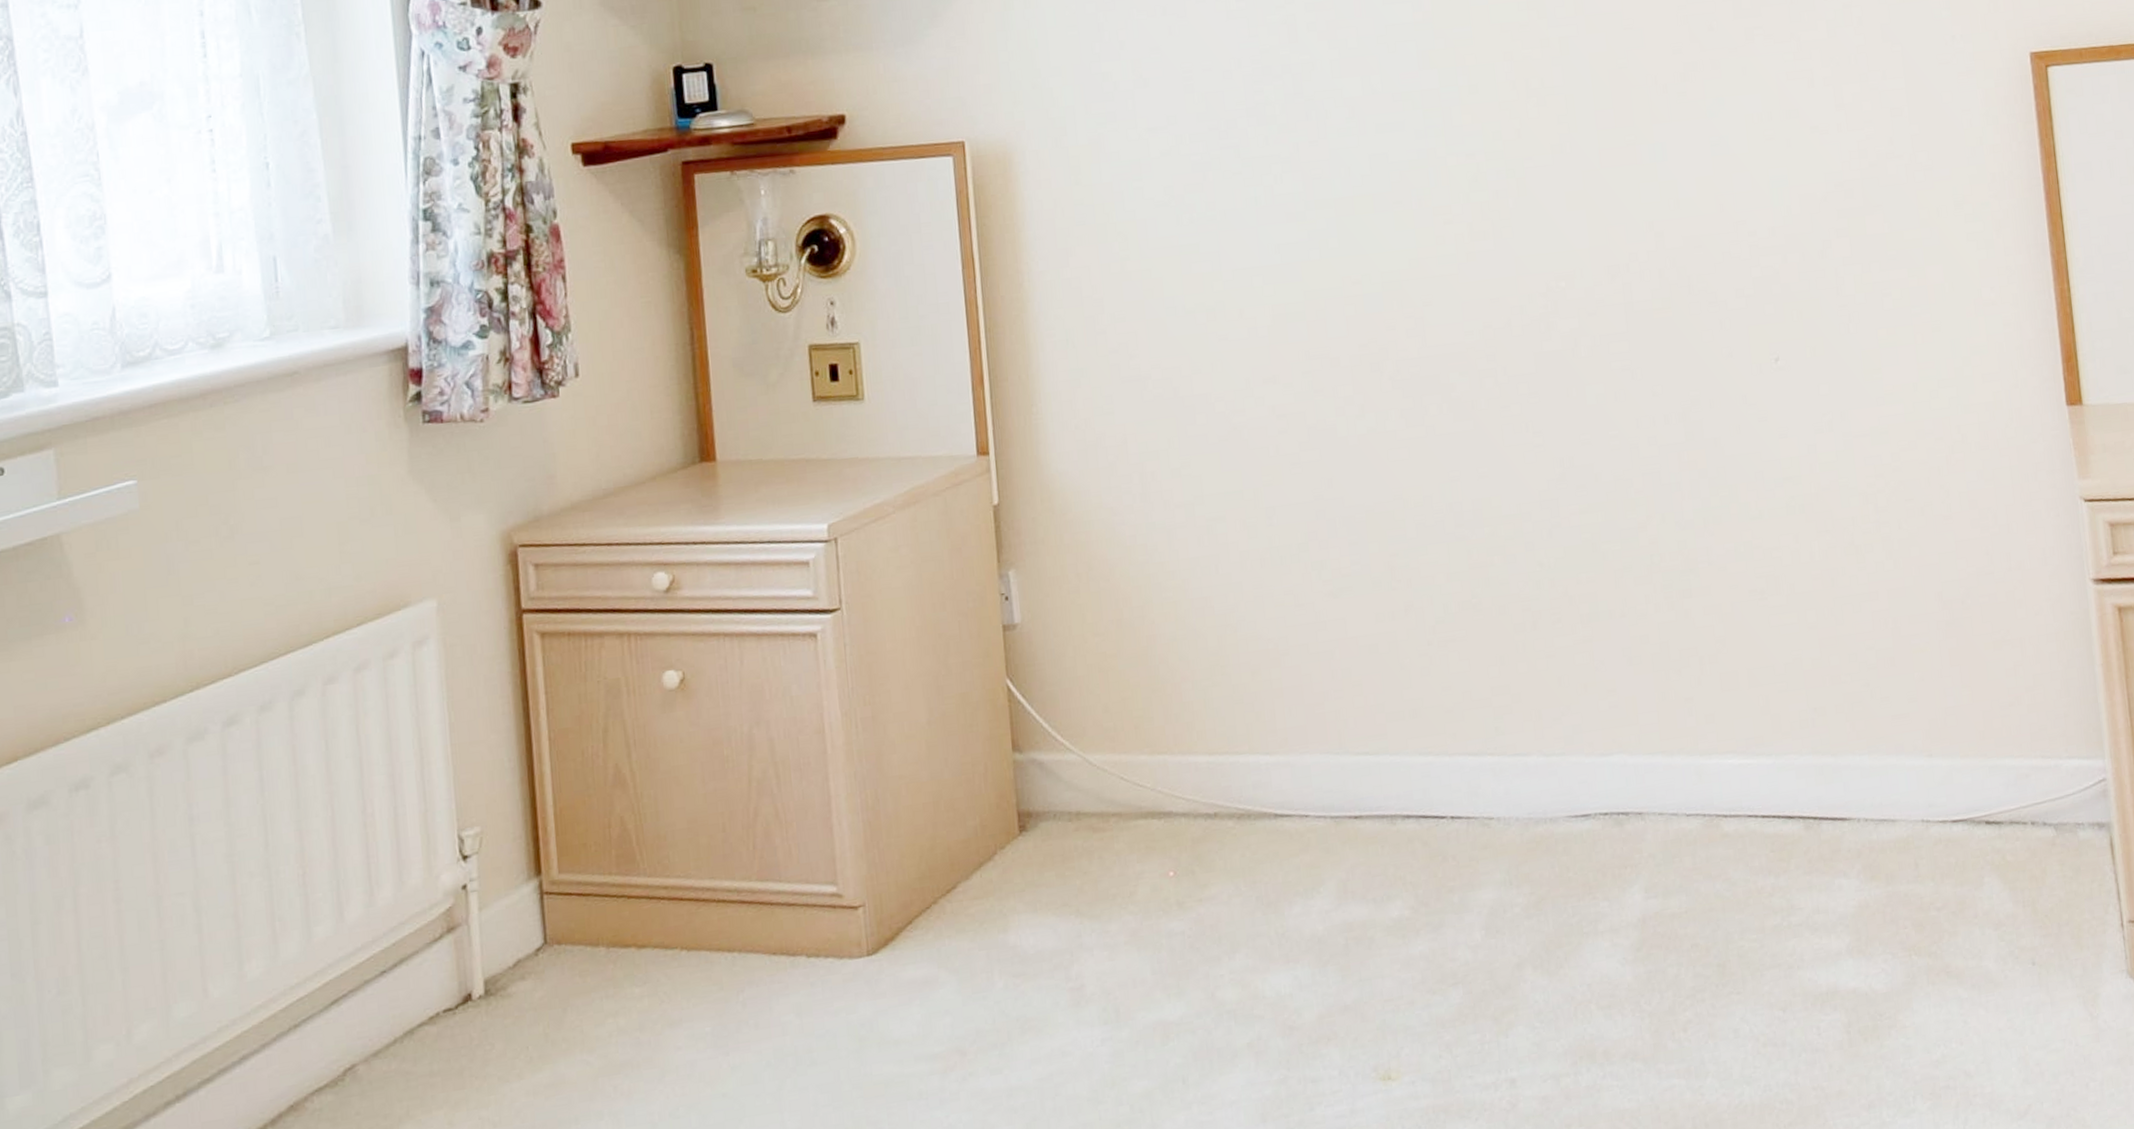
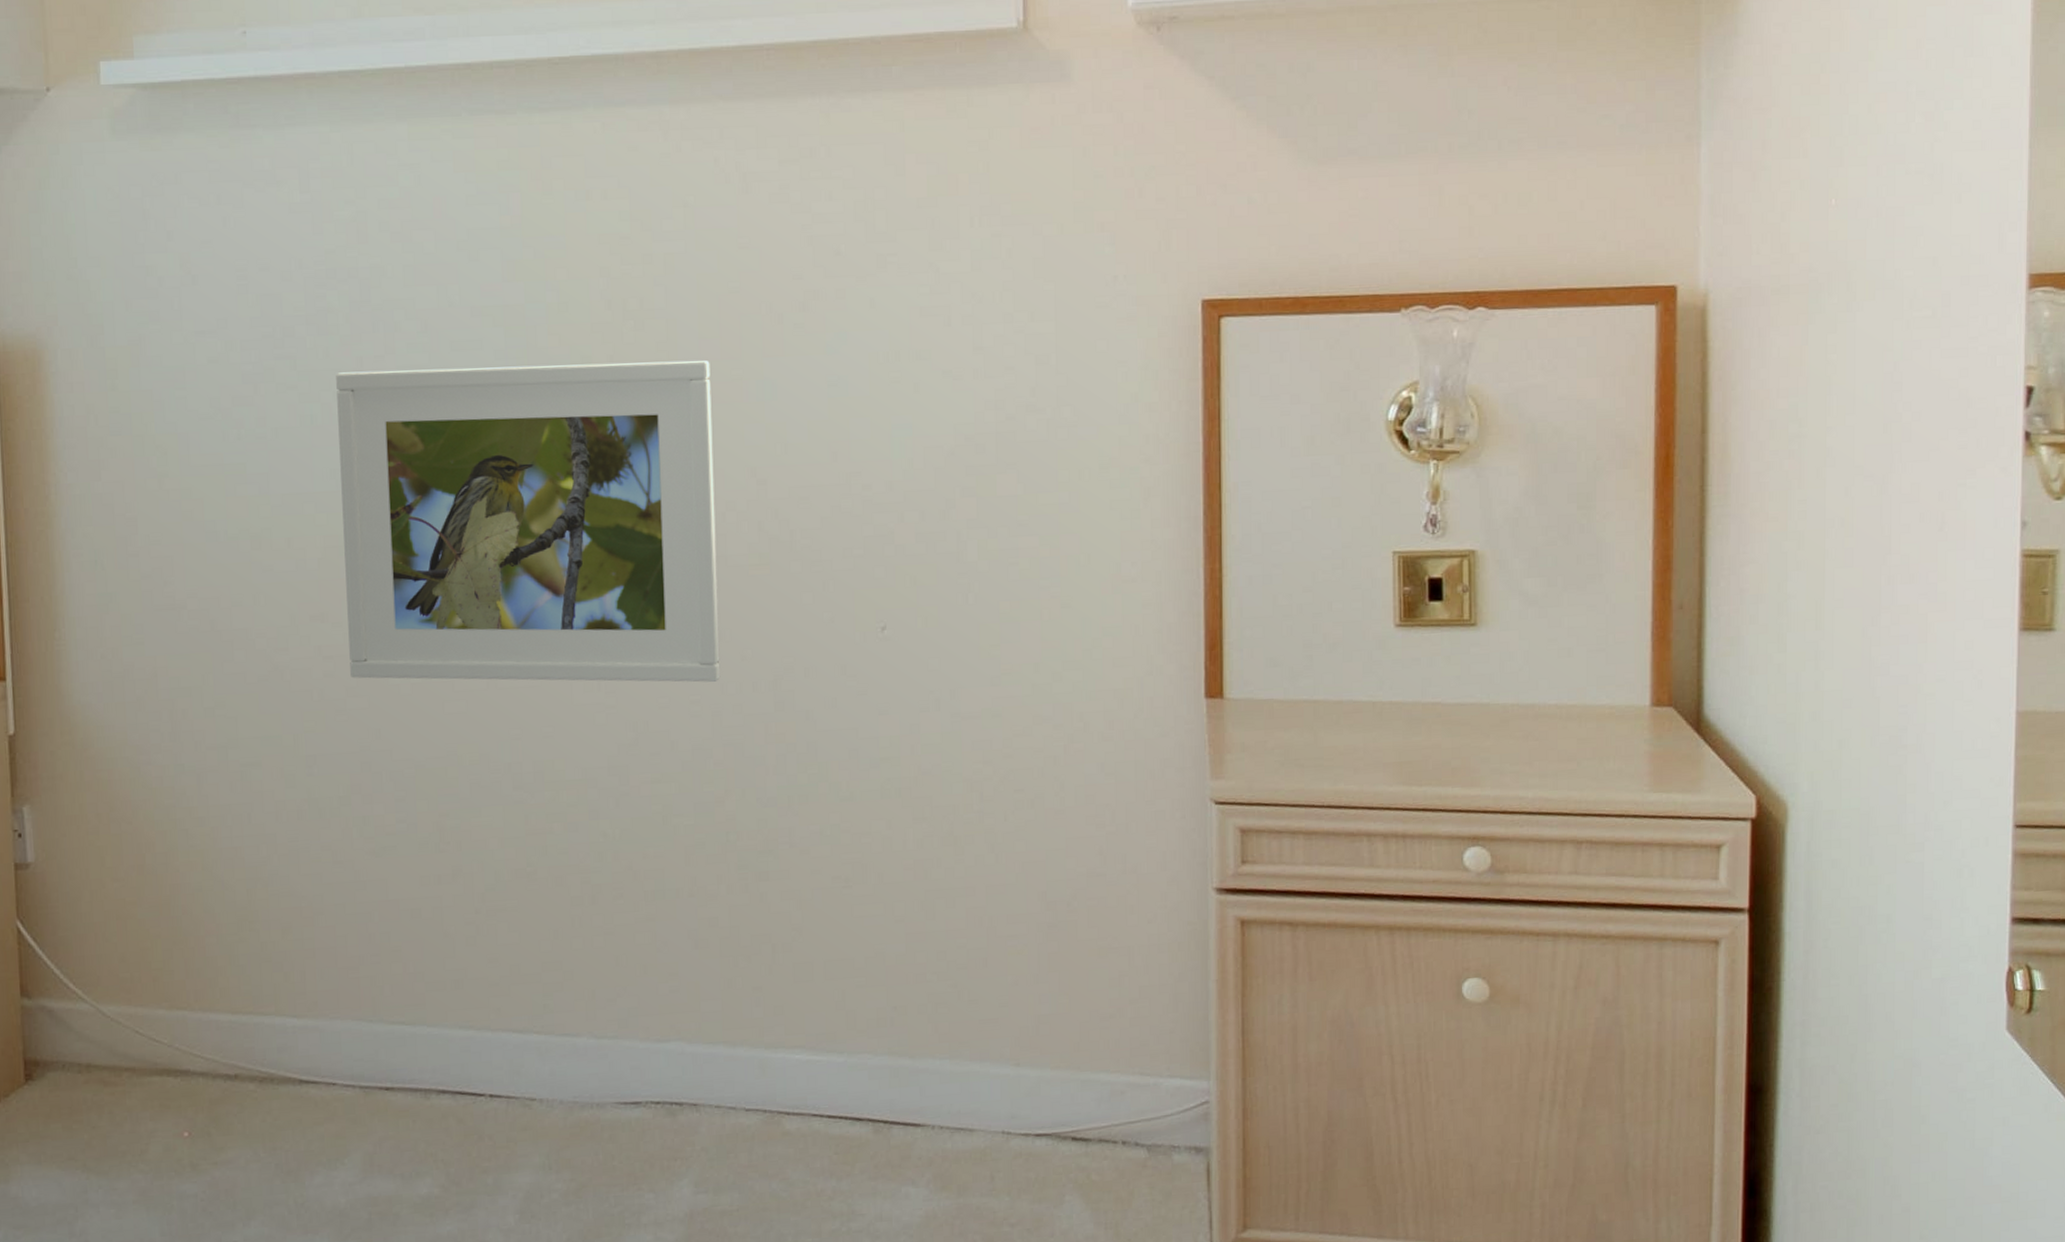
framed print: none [1275,129,1635,434] -> present [336,360,721,683]

